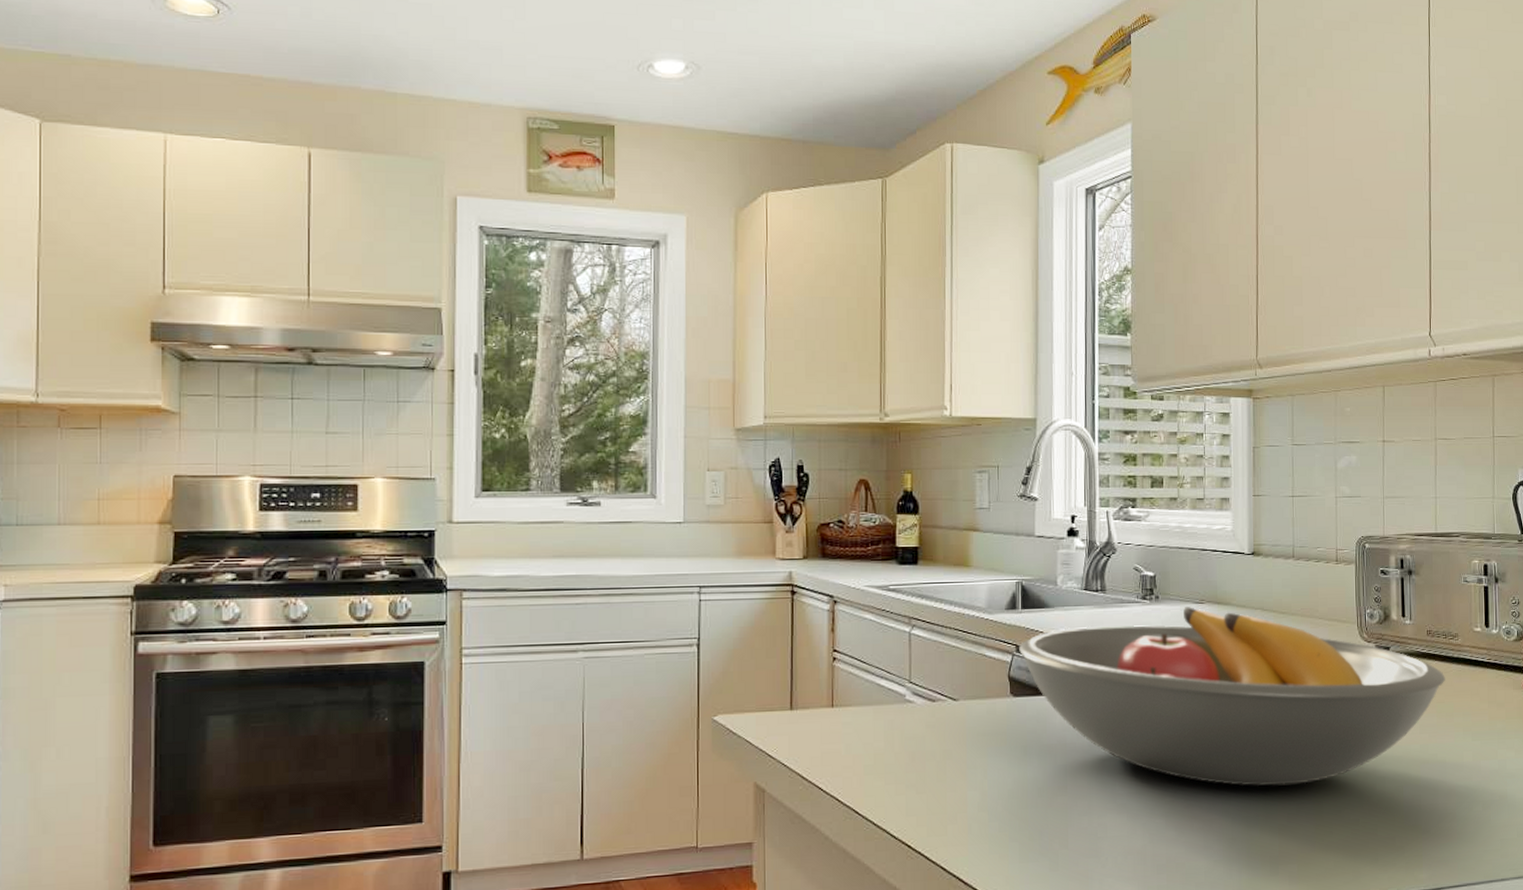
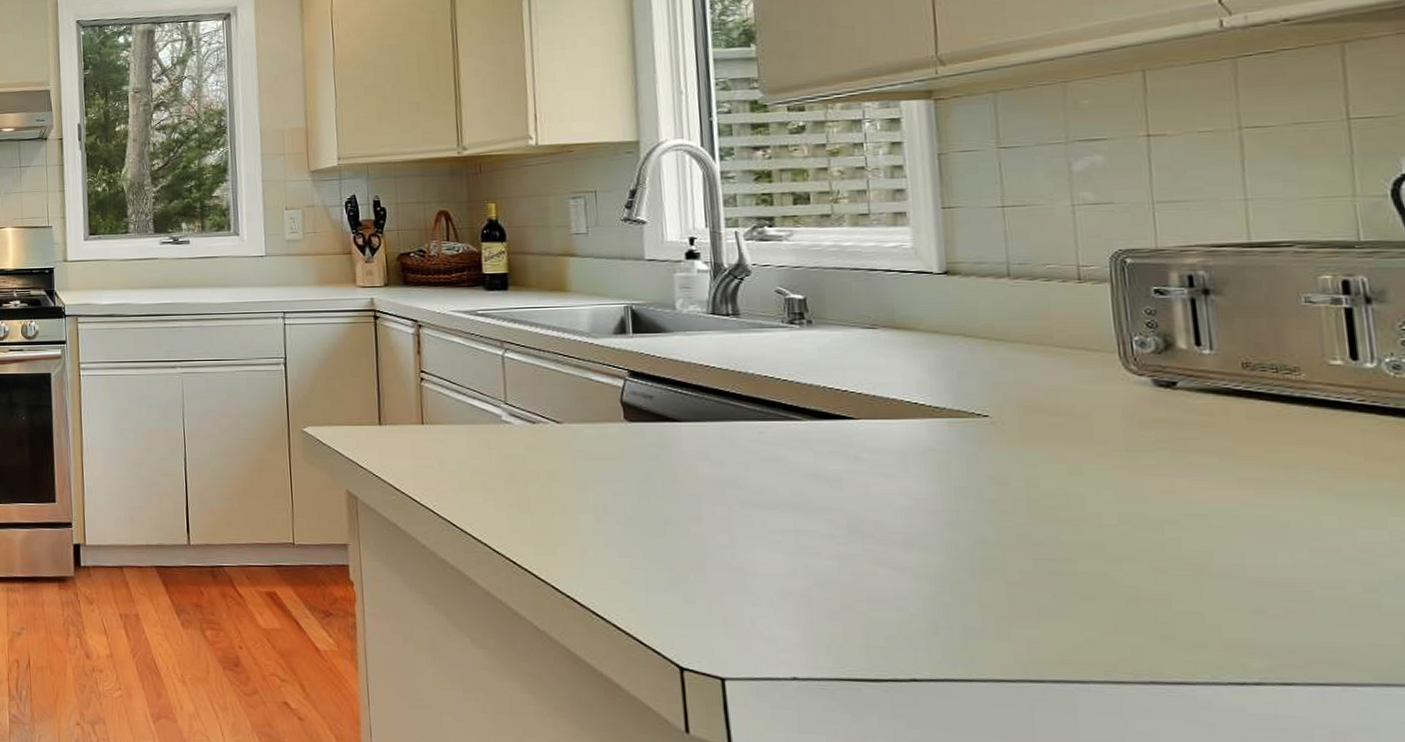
fruit bowl: present [1019,607,1445,786] -> none [632,332,1280,538]

